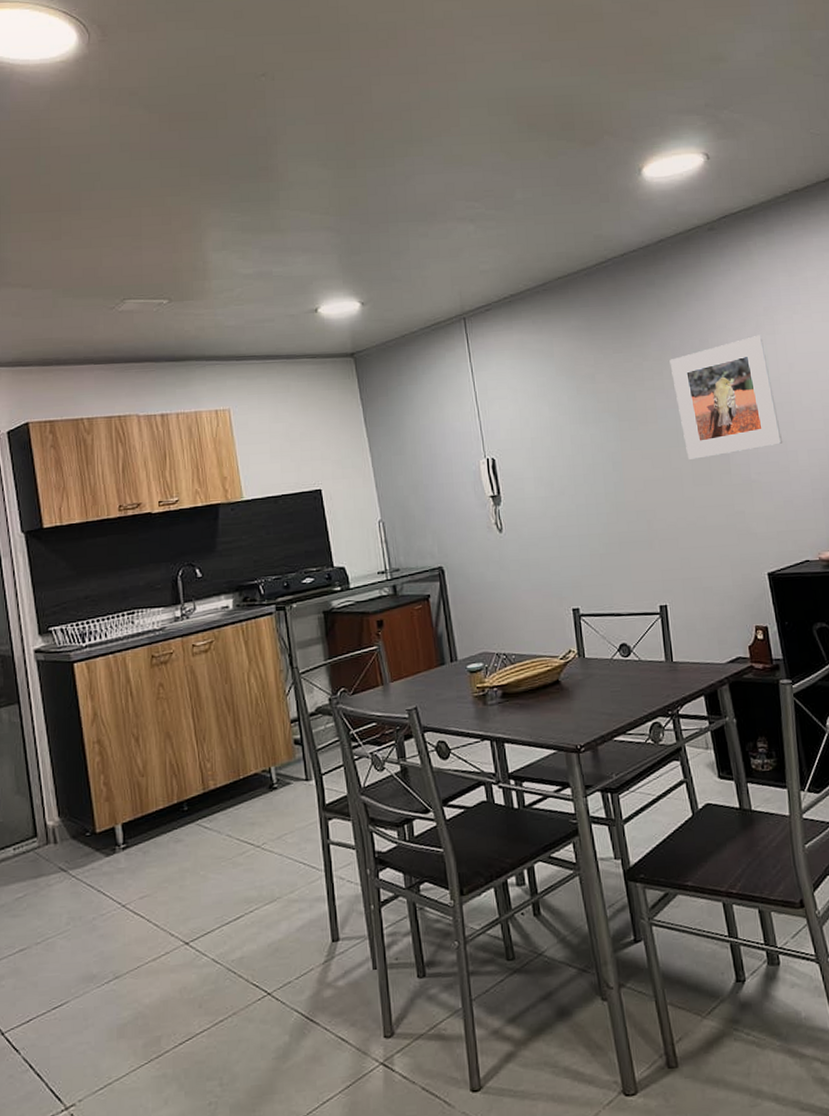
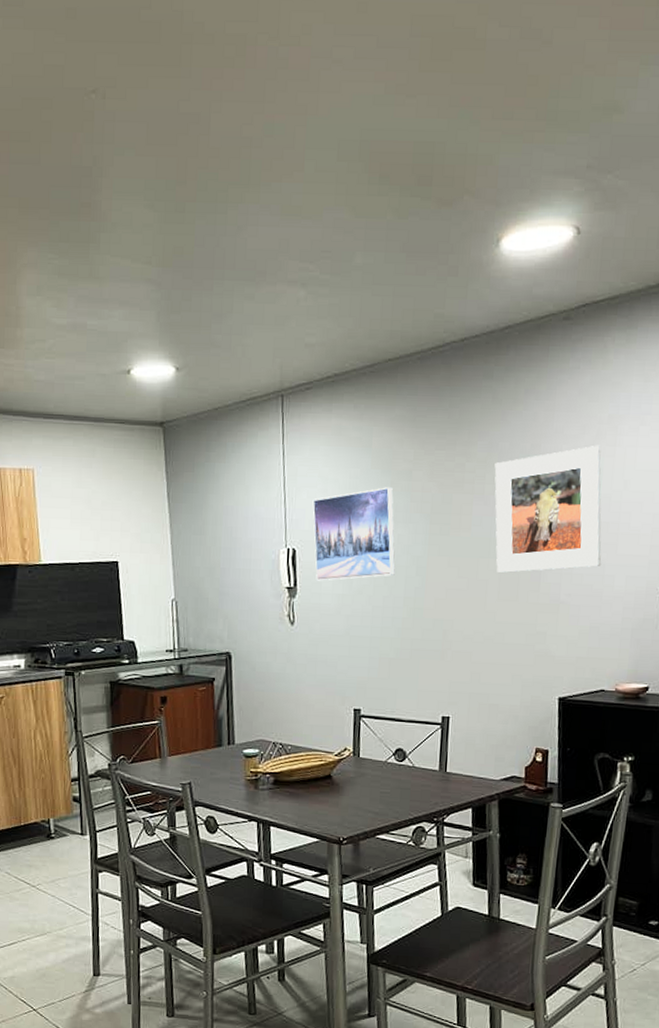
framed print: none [505,391,593,487] -> present [312,487,396,581]

